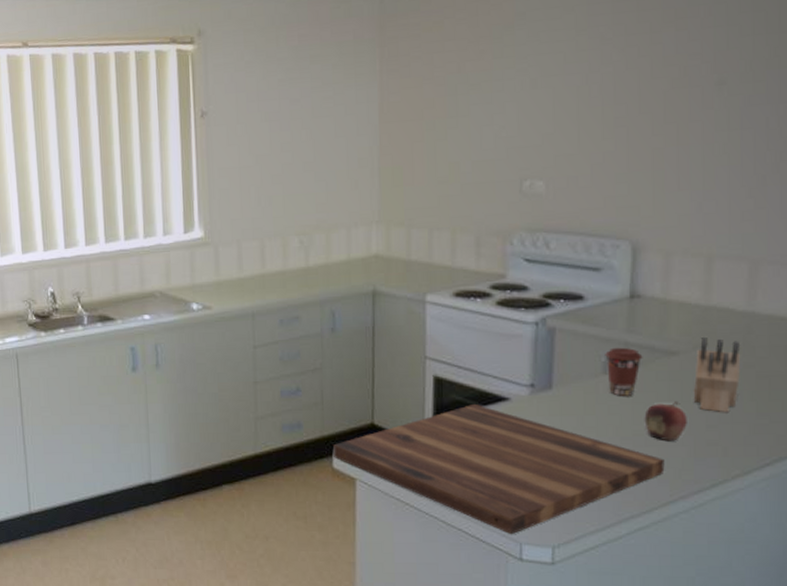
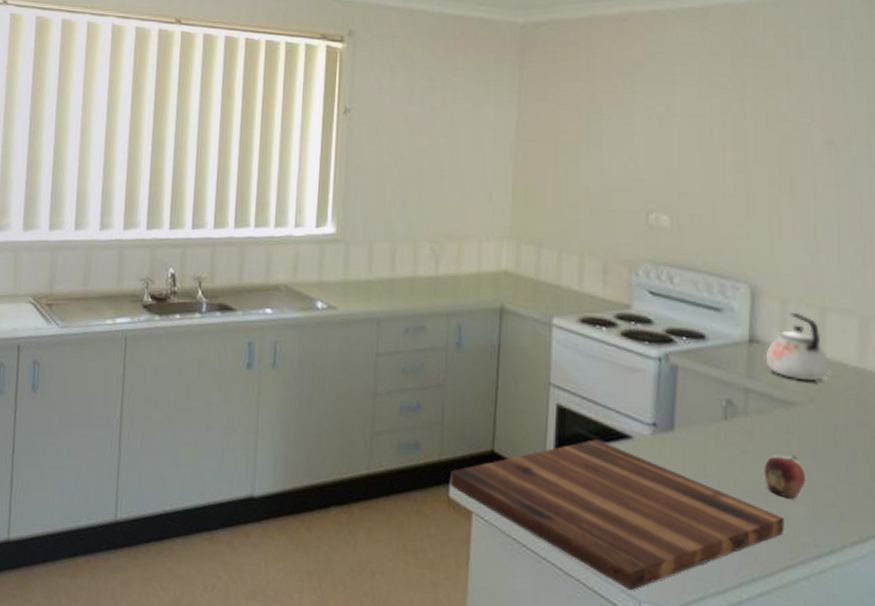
coffee cup: present [605,347,643,396] -> none [725,392,762,445]
kettle: none [647,263,715,330] -> present [765,312,830,382]
knife block: present [693,336,741,413] -> none [810,389,856,473]

